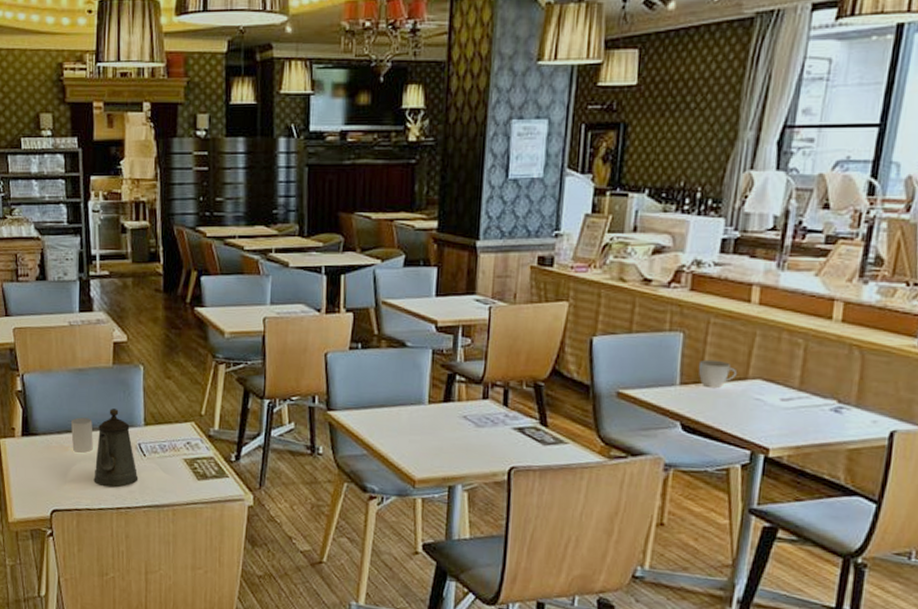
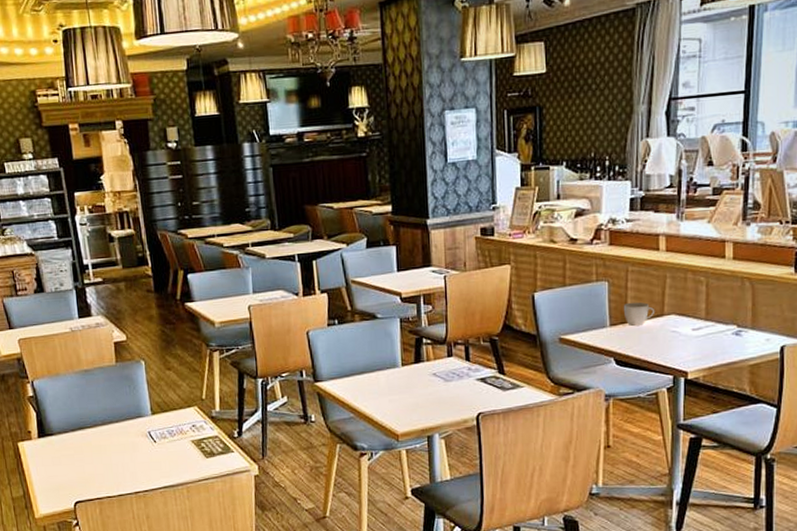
cup: present [71,417,93,454] -> none [83,414,107,448]
coffee pot: present [93,408,139,488] -> none [109,403,152,475]

